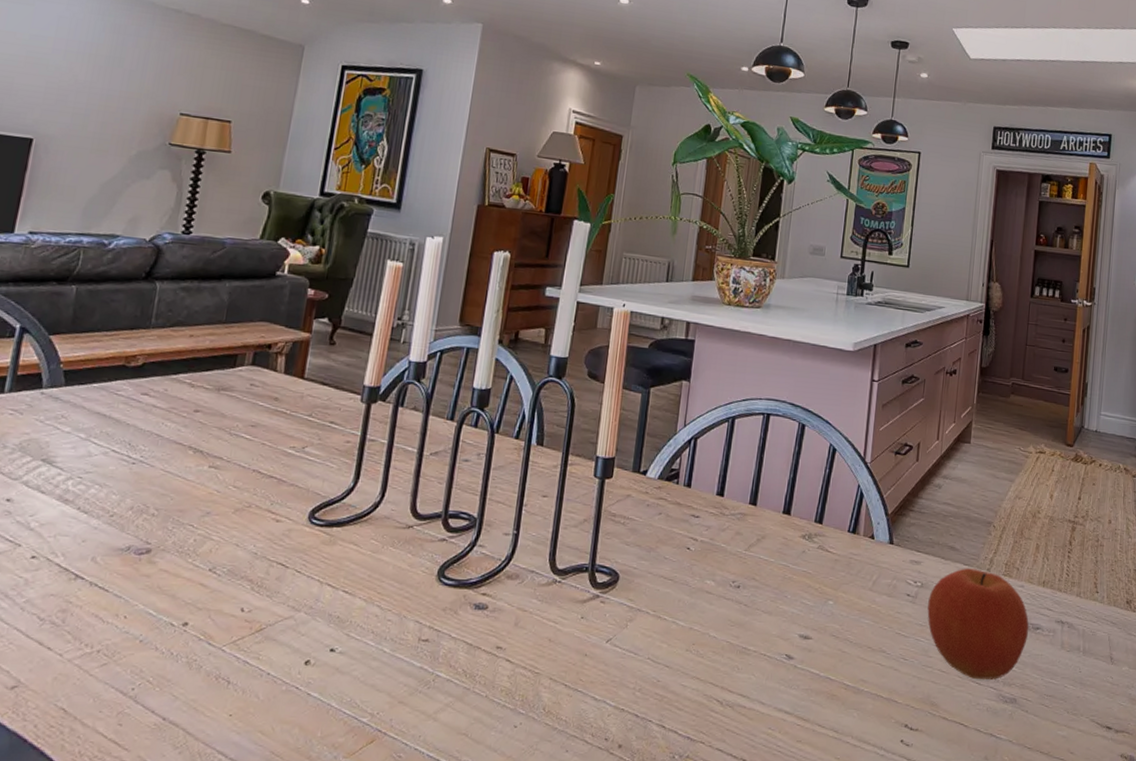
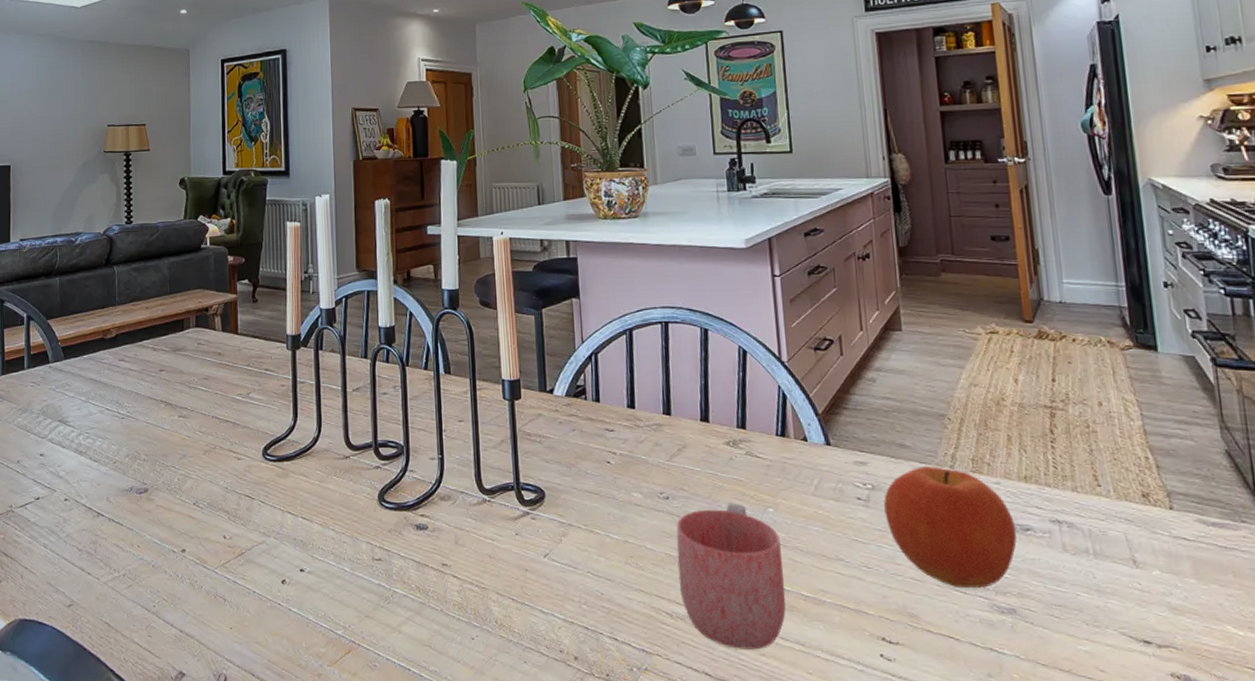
mug: none [733,594,834,736] -> present [676,502,786,650]

